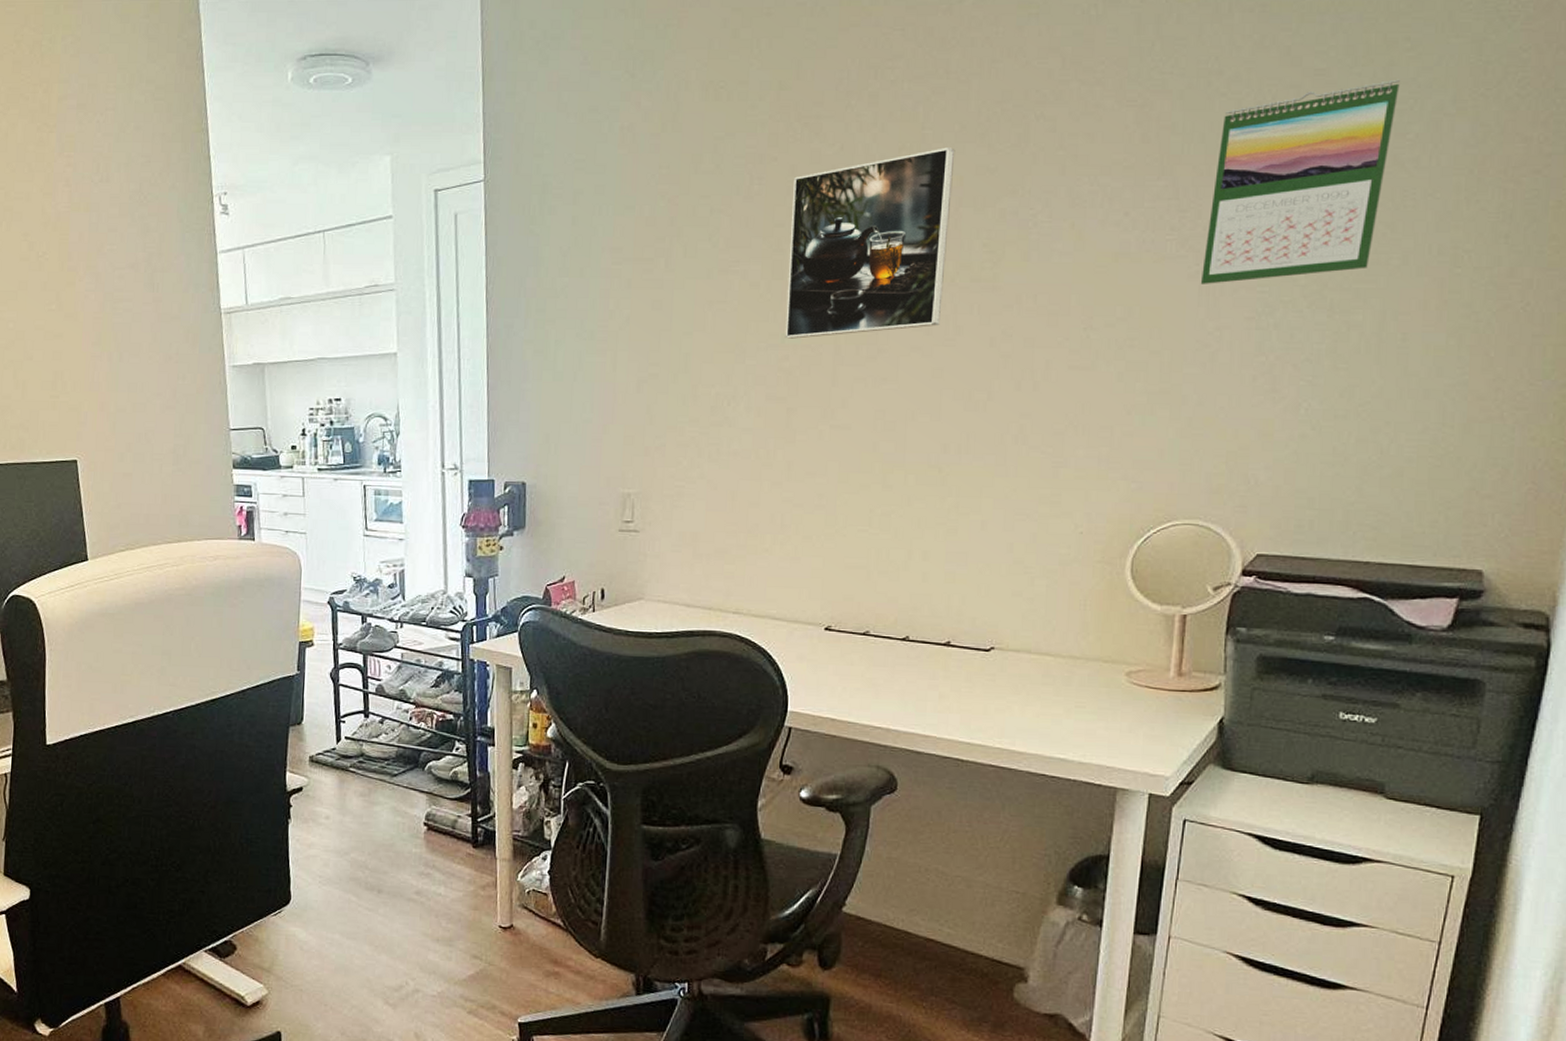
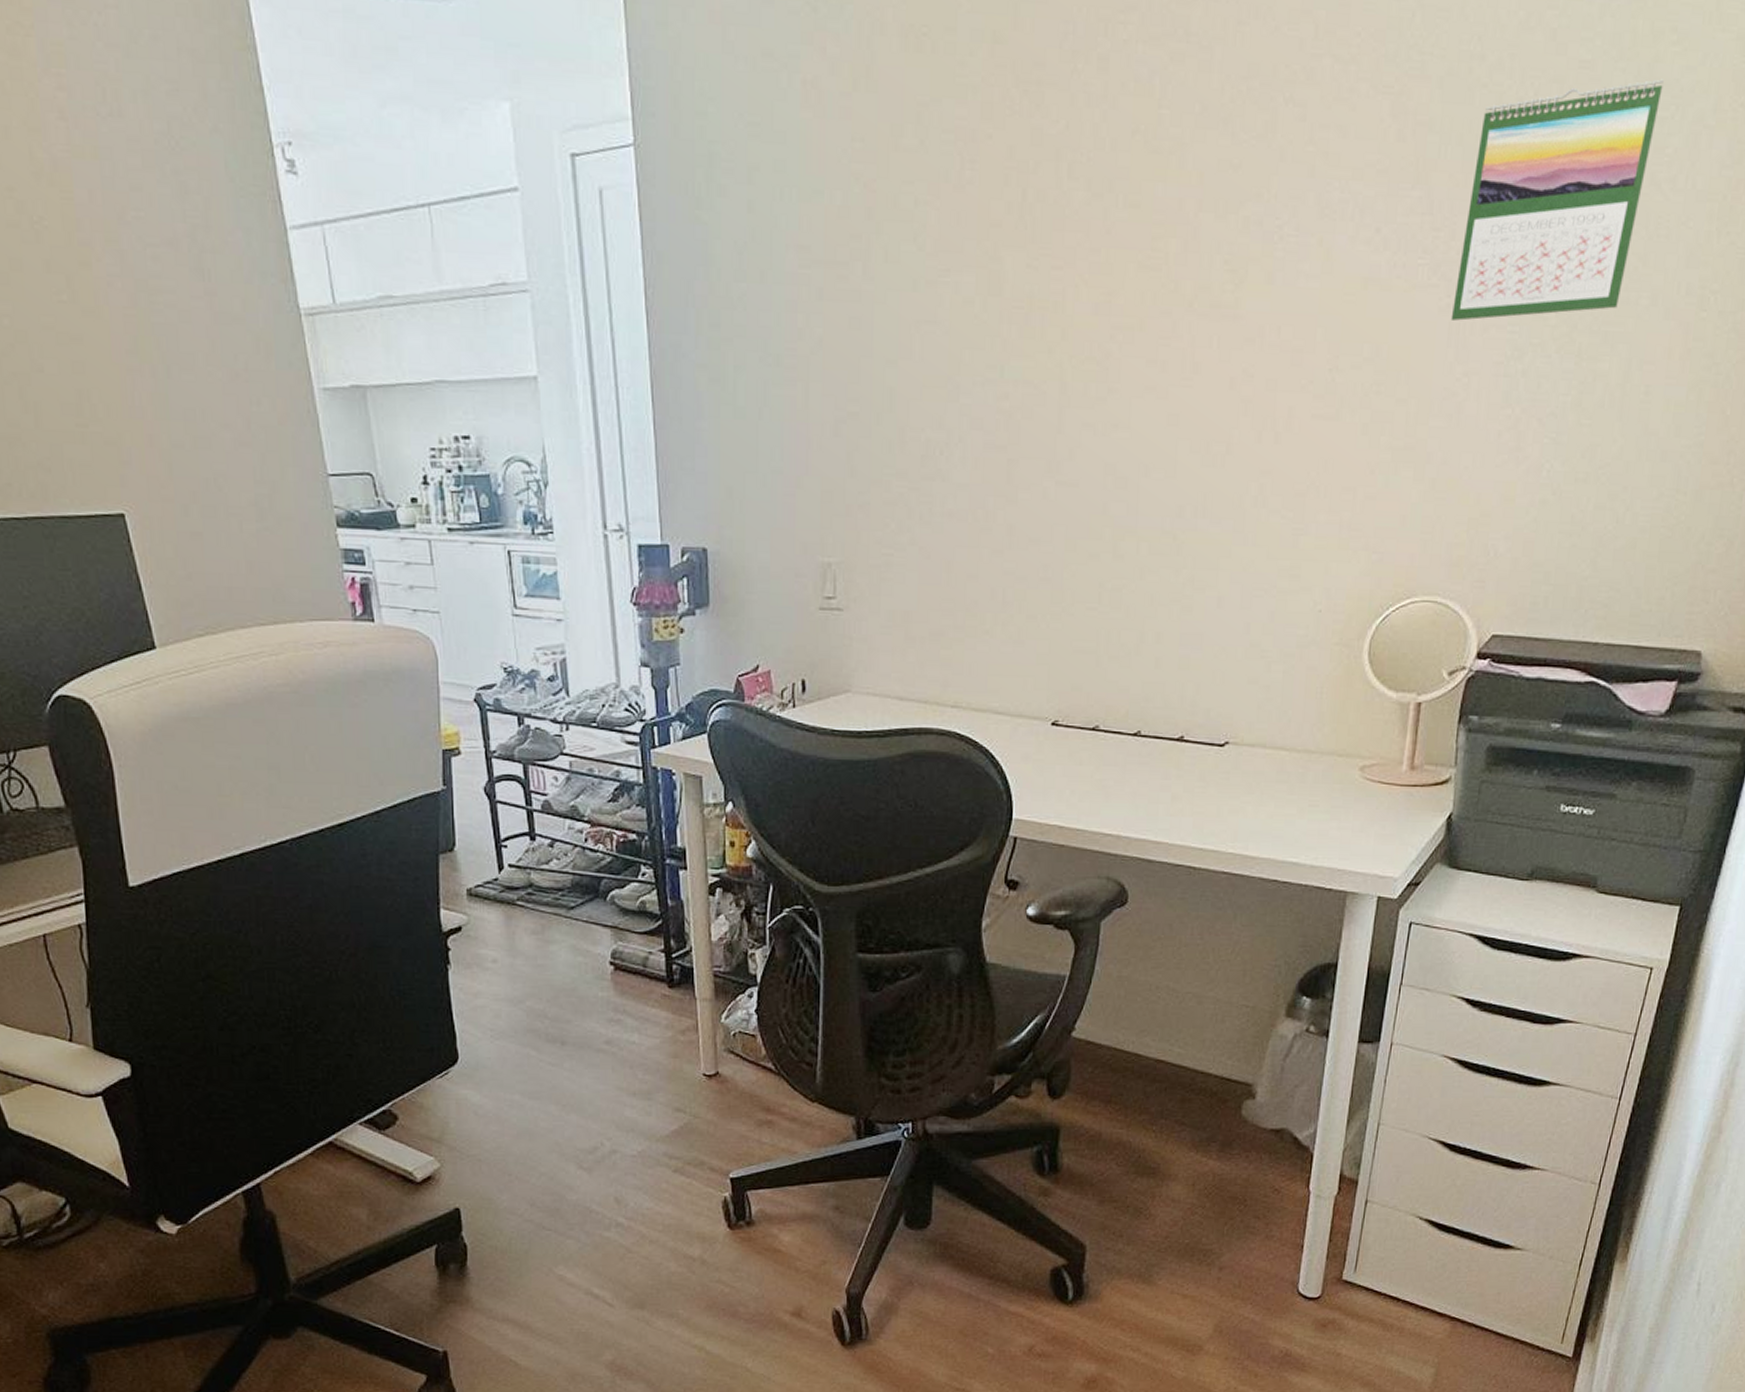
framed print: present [785,147,955,339] -> none [1004,133,1195,373]

